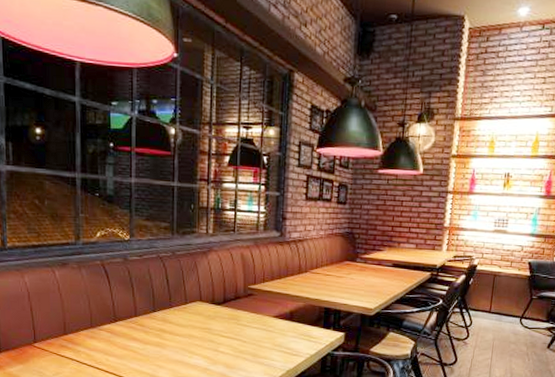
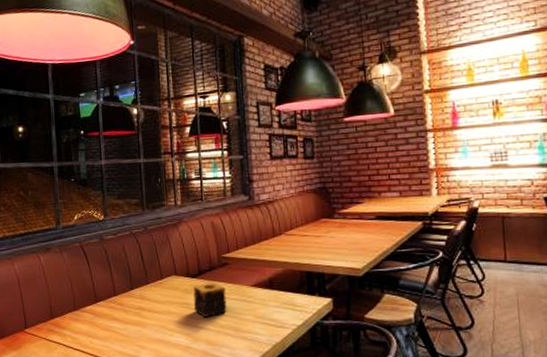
candle: none [215,310,248,343] -> present [193,282,227,318]

